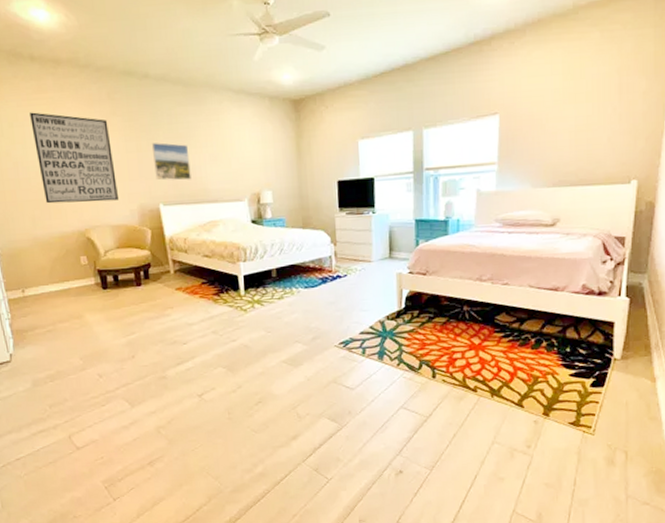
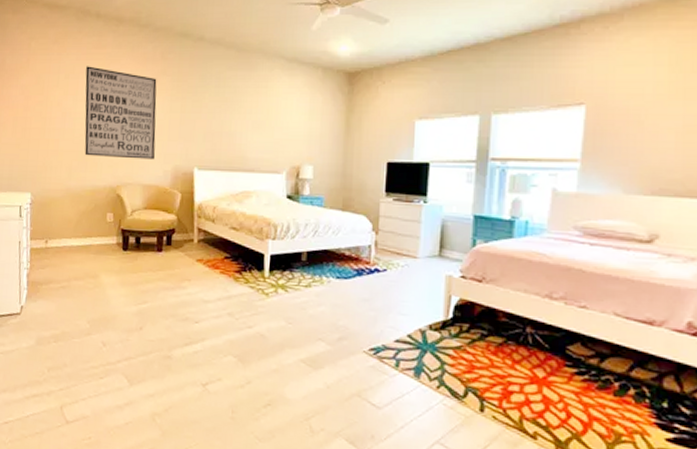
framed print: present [151,143,191,181] -> none [194,105,233,146]

